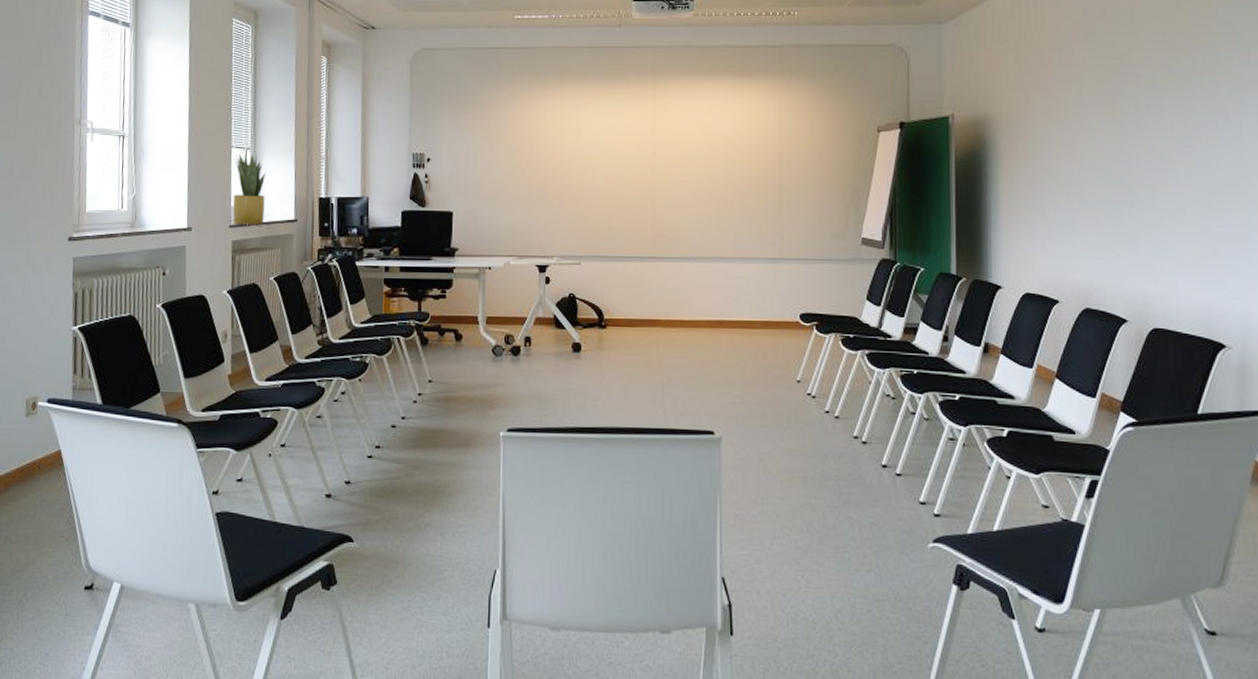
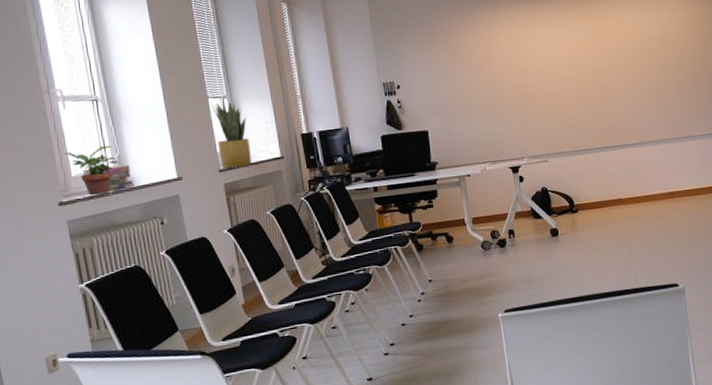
potted plant: none [83,184,133,235] -> present [64,145,119,196]
books: none [96,206,144,234] -> present [82,165,135,194]

